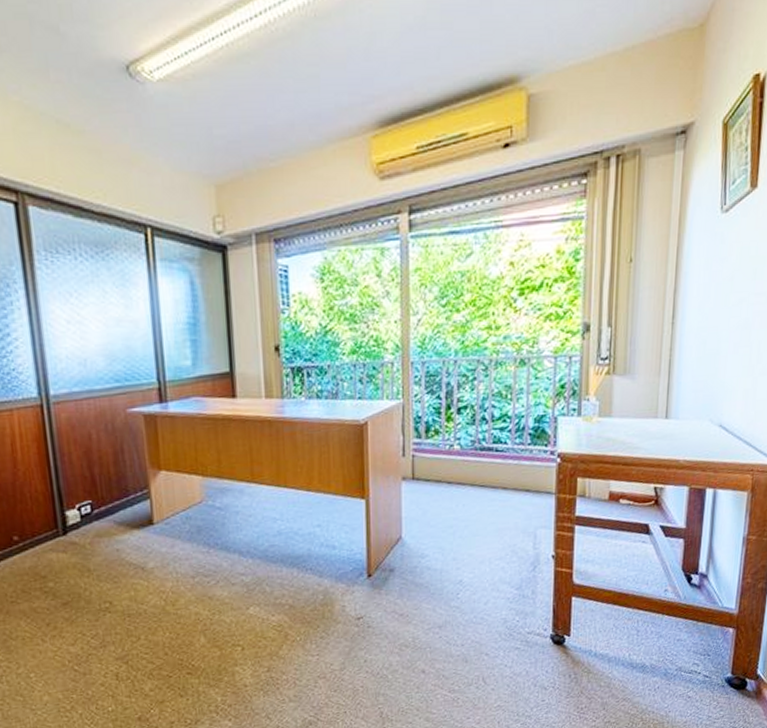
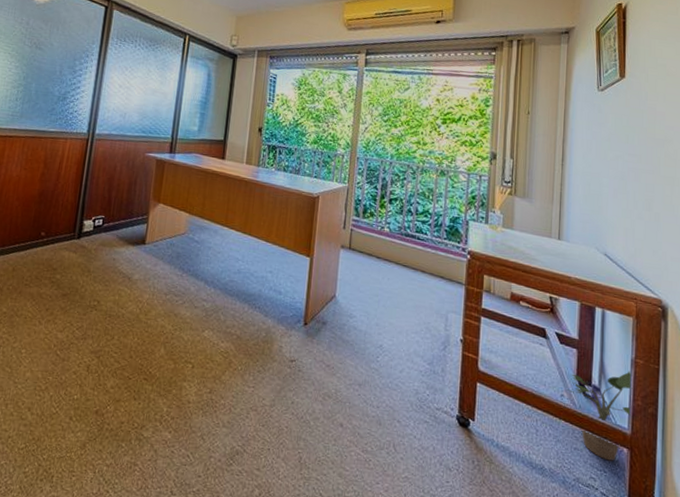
potted plant: none [670,550,744,644] -> present [566,371,633,461]

